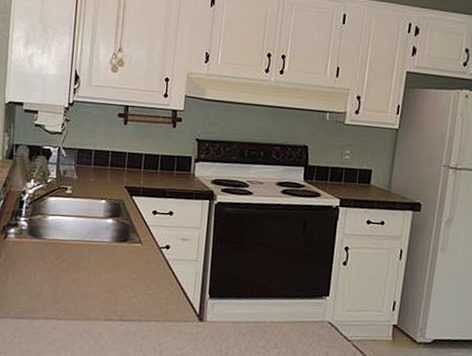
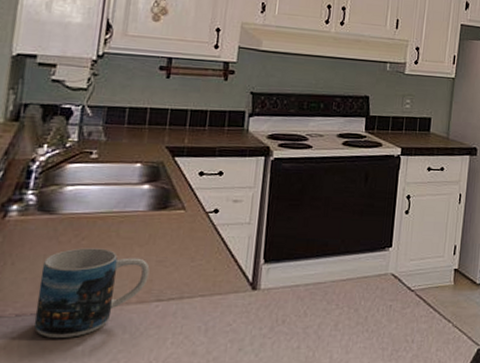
mug: none [29,269,114,342] -> present [34,248,150,338]

